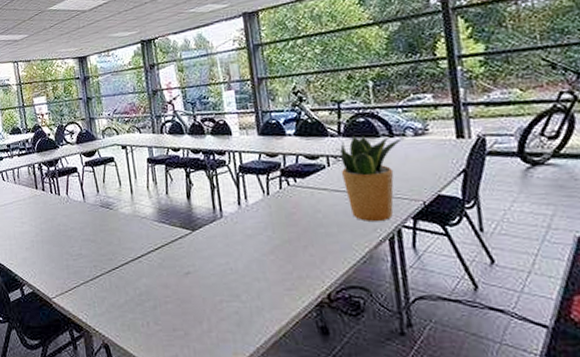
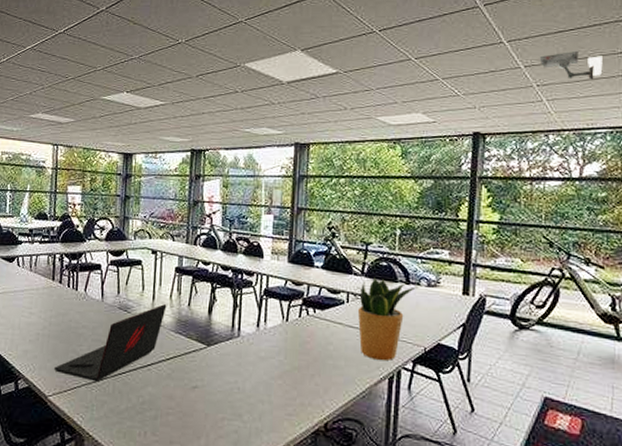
laptop: none [53,195,146,280] -> present [54,303,167,382]

